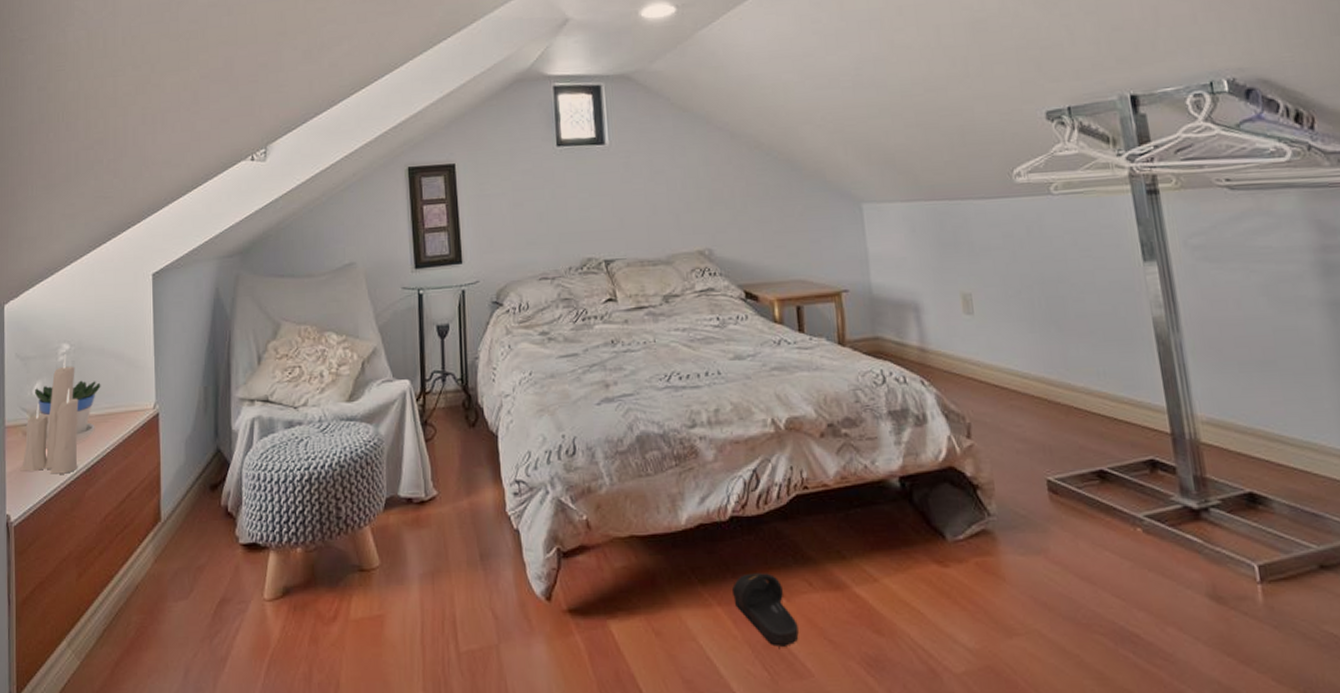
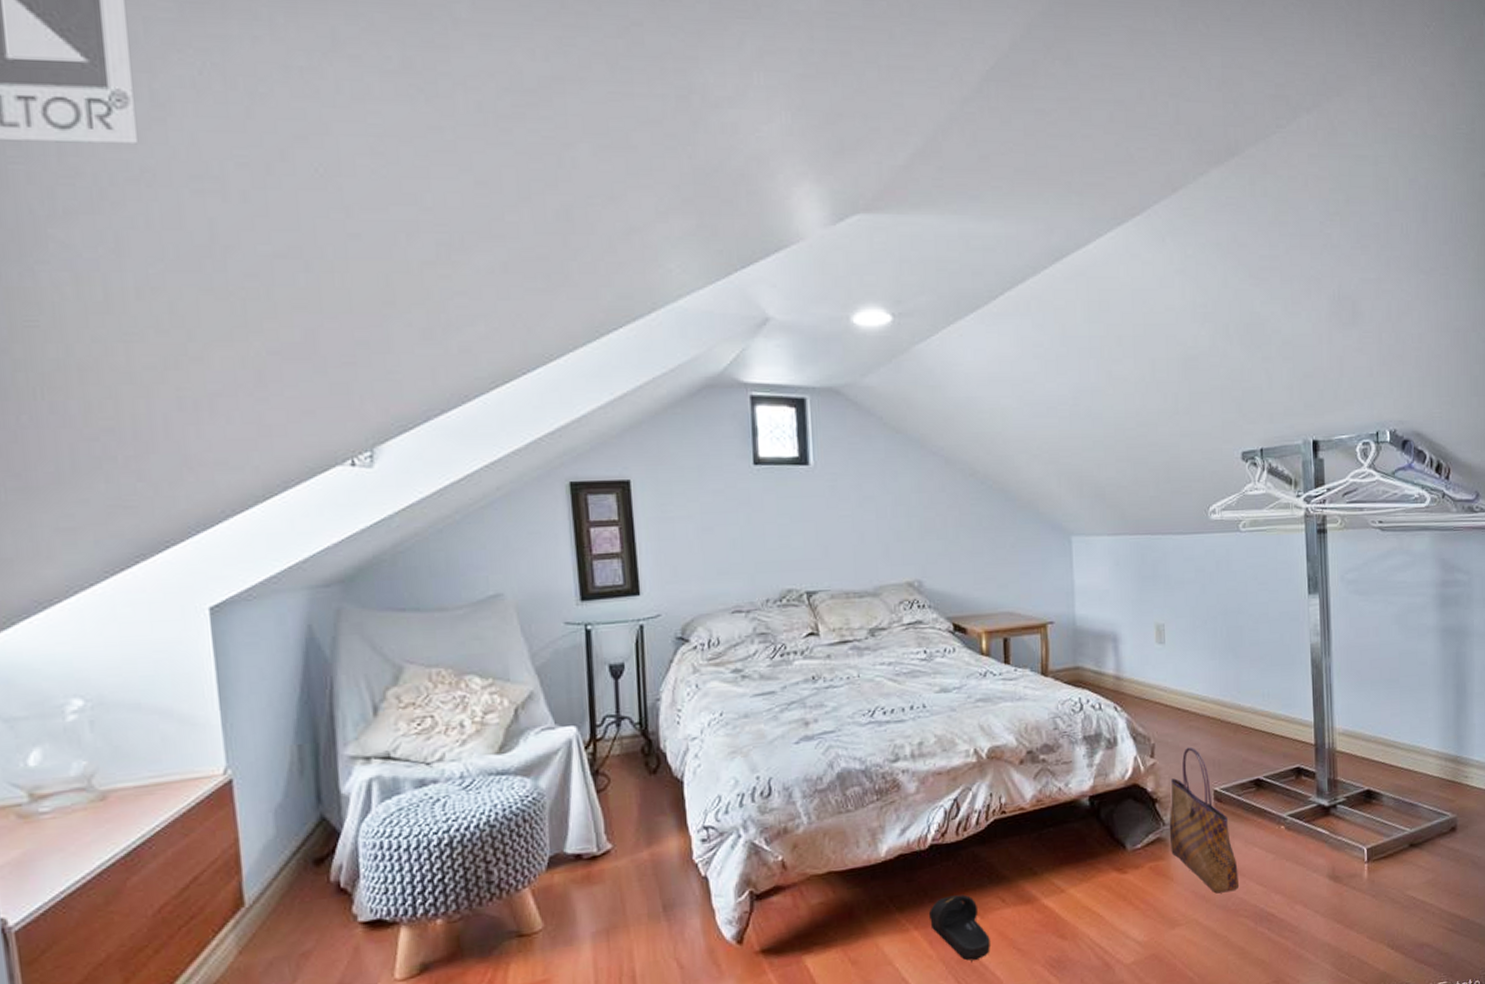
candle: present [20,354,79,474] -> none [17,712,112,864]
flowerpot: present [34,380,101,448] -> none [30,744,140,832]
tote bag: none [993,428,1089,602] -> present [1169,747,1239,894]

